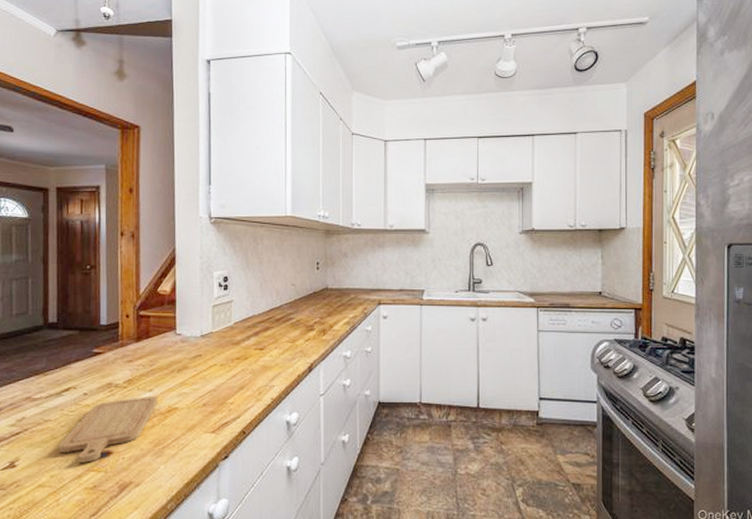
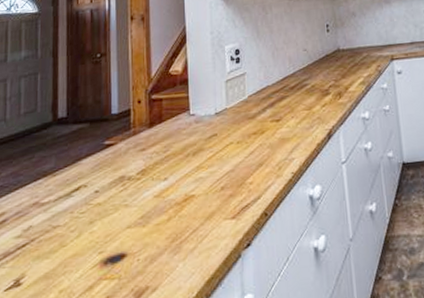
chopping board: present [59,395,157,463] -> none [68,184,173,272]

